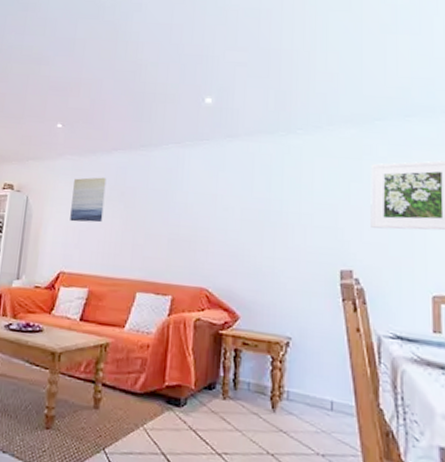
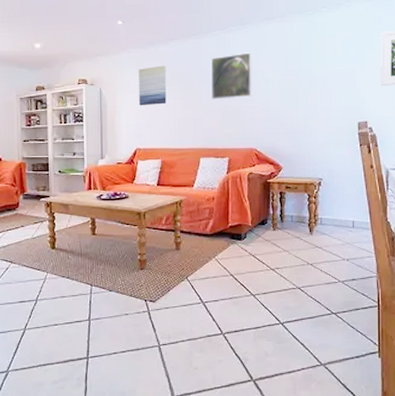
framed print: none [157,172,210,225] -> present [211,52,252,101]

